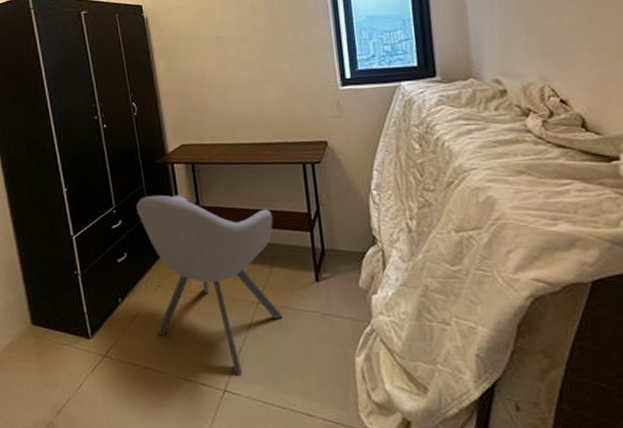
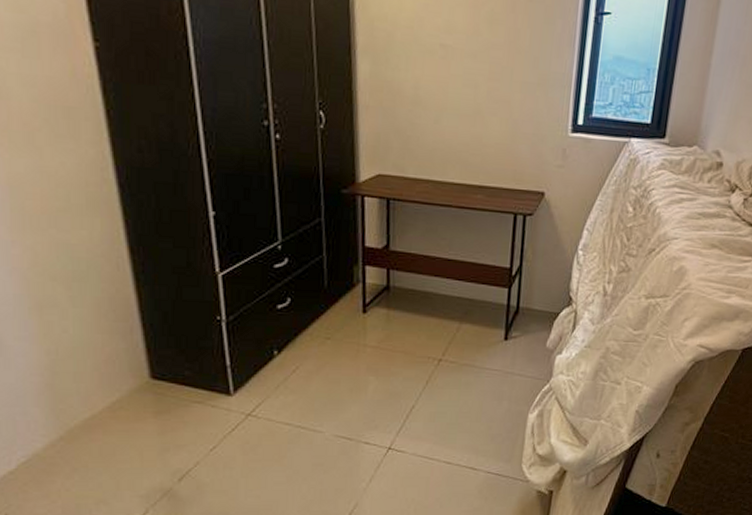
chair: present [136,194,283,376] -> none [309,232,472,433]

